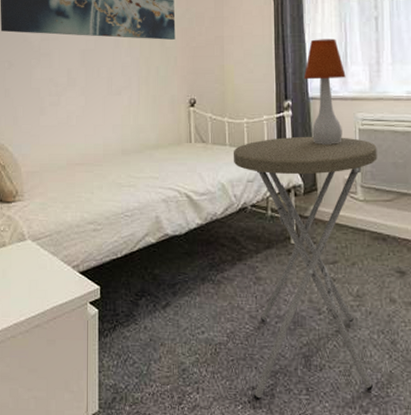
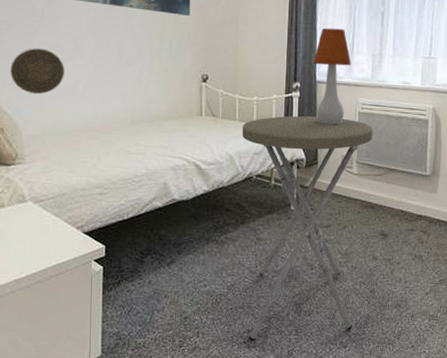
decorative plate: none [11,84,59,130] -> present [10,48,64,95]

